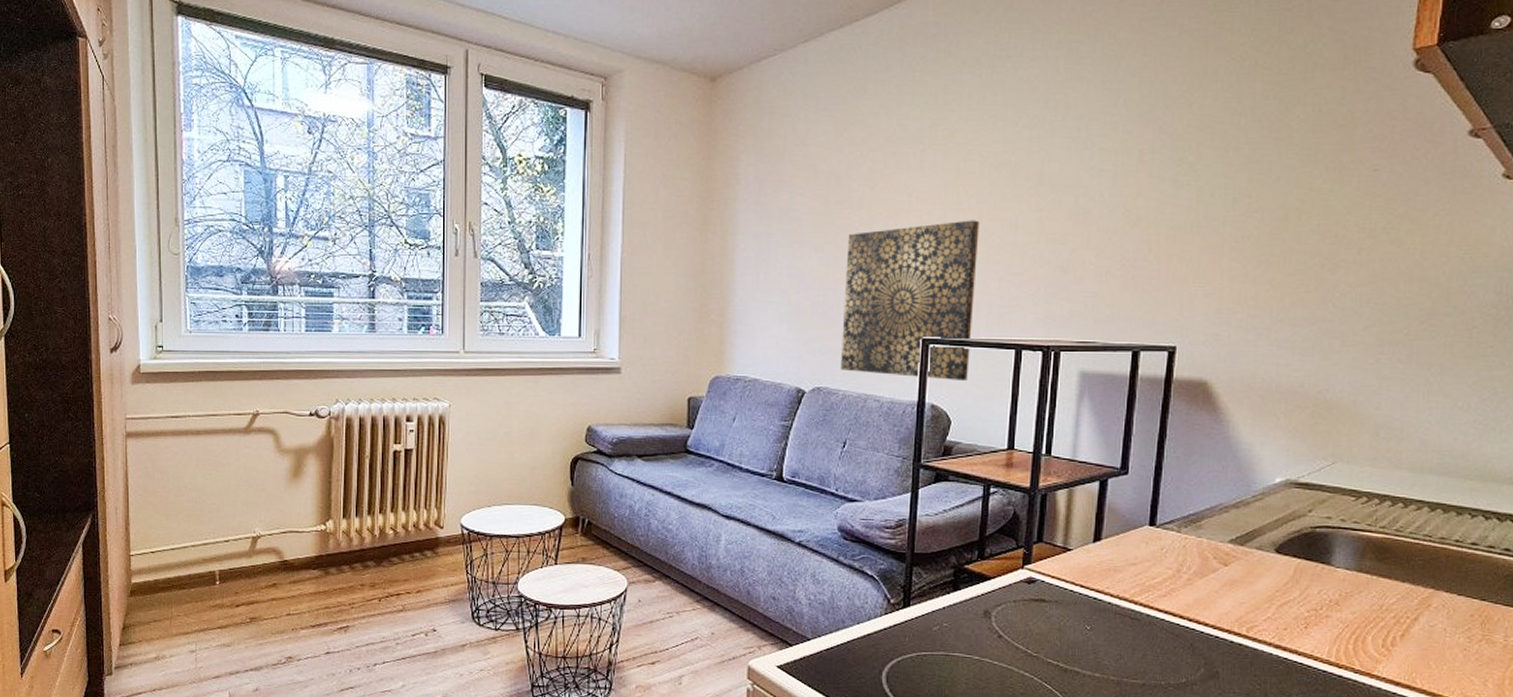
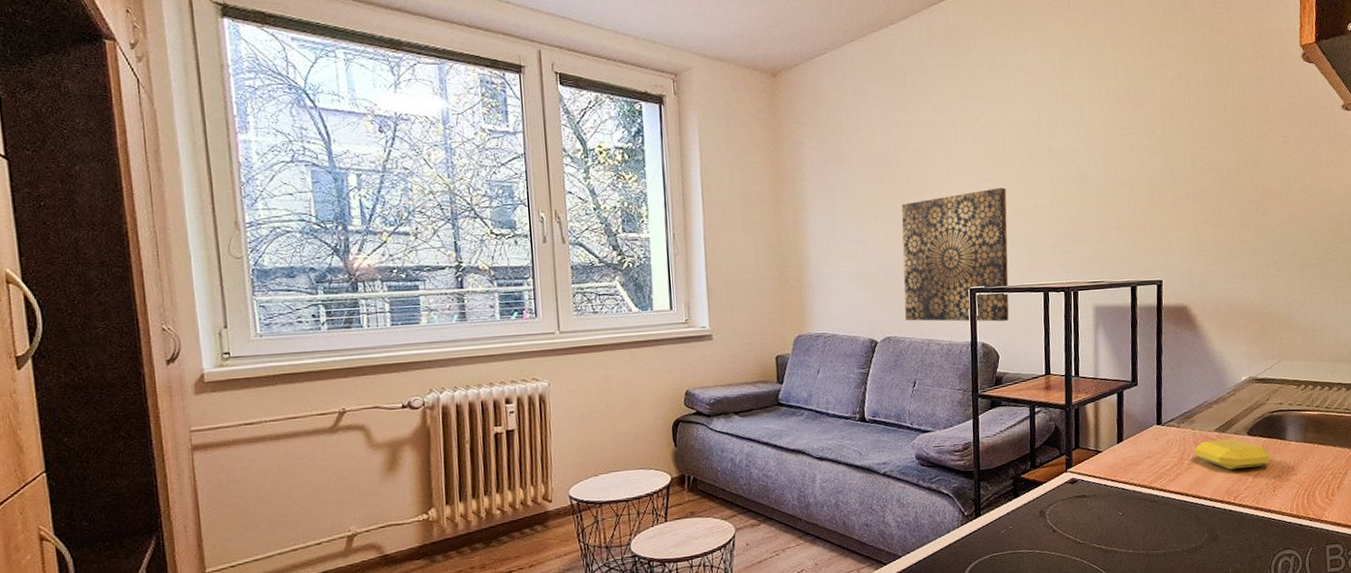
soap bar: none [1198,553,1305,595] -> present [1195,438,1270,470]

